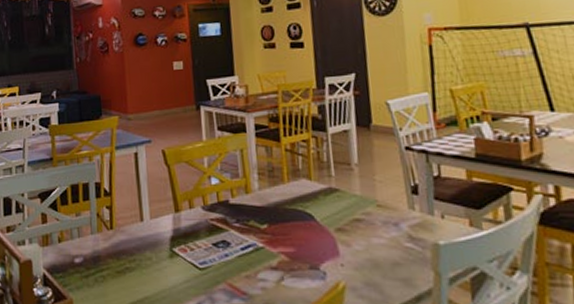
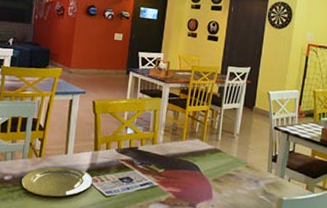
plate: none [95,237,180,278] -> present [21,166,92,197]

